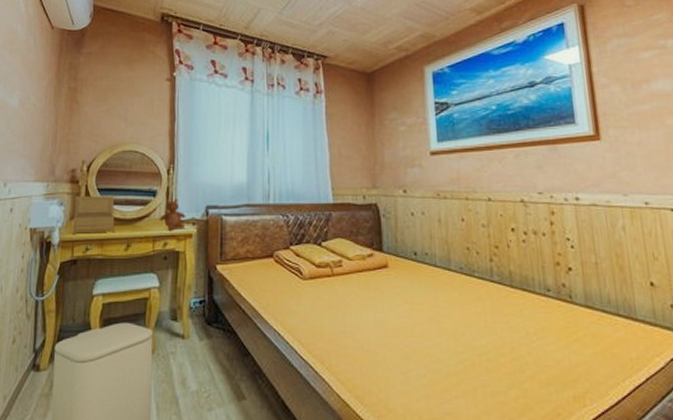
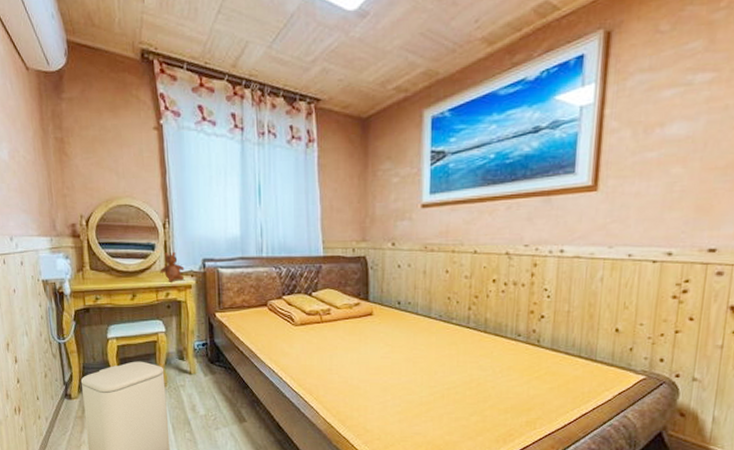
jewelry box: present [71,195,115,235] -> none [79,249,120,286]

